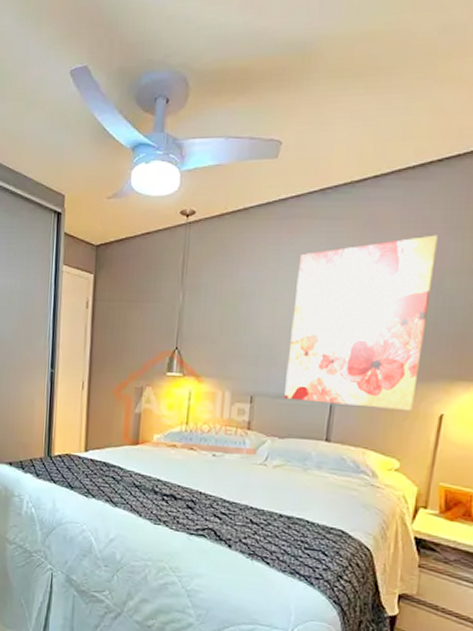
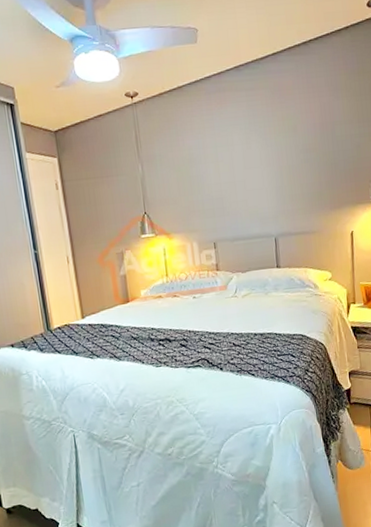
wall art: present [284,235,439,410] -> none [230,96,332,241]

